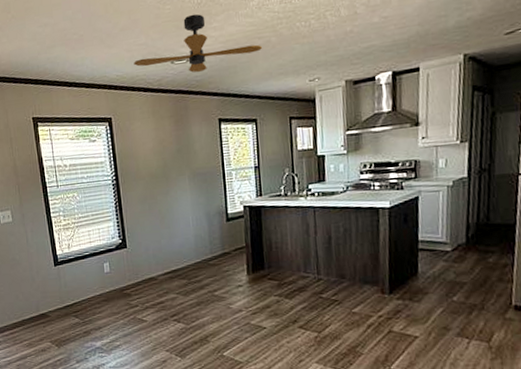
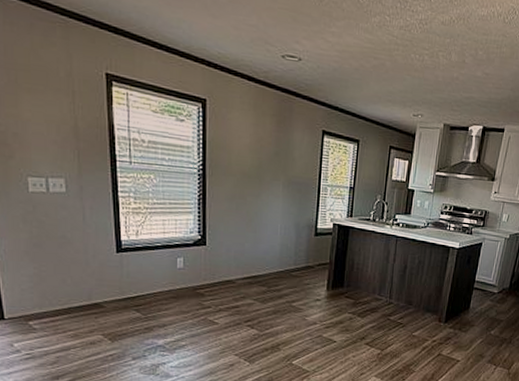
ceiling fan: present [134,13,263,73] -> none [240,9,377,76]

